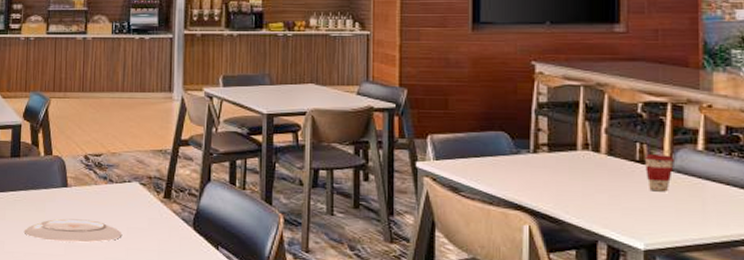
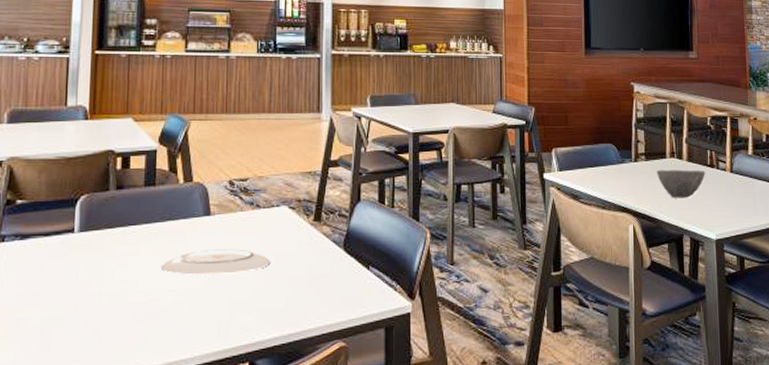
bowl: none [564,163,632,198] -> present [657,170,706,198]
coffee cup: present [644,155,674,192] -> none [713,160,733,190]

